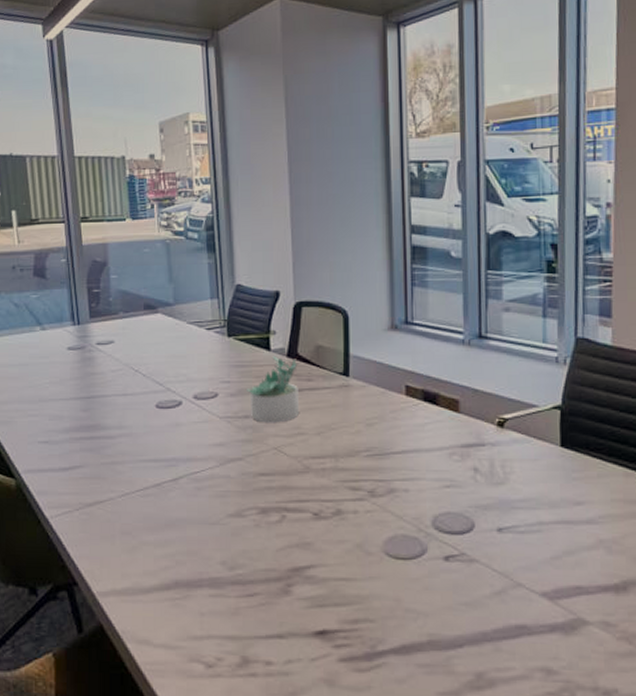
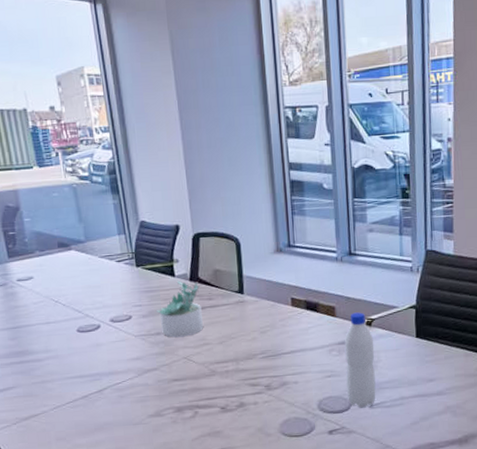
water bottle: none [468,409,507,531] -> present [344,312,376,408]

